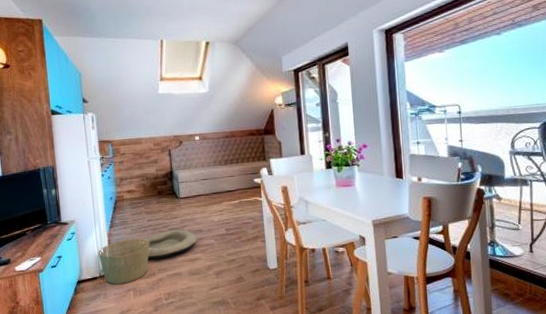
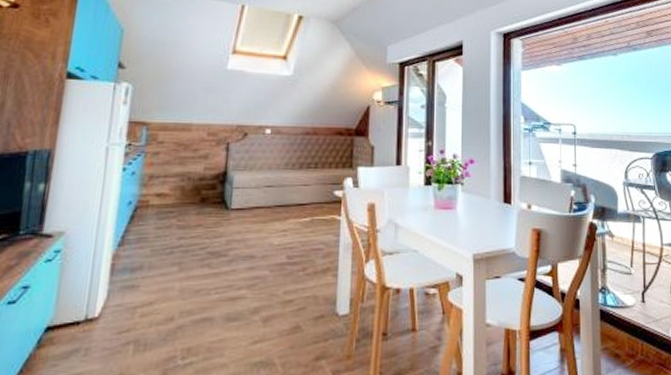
basket: present [98,238,150,285] -> none [90,264,174,334]
dog bed: present [133,229,197,260] -> none [146,253,245,296]

